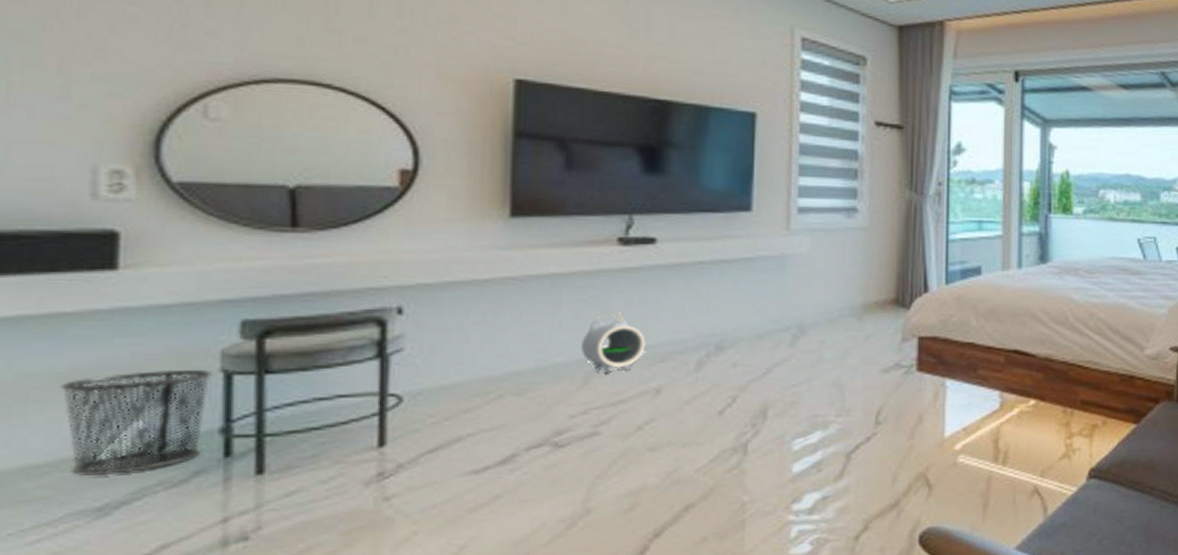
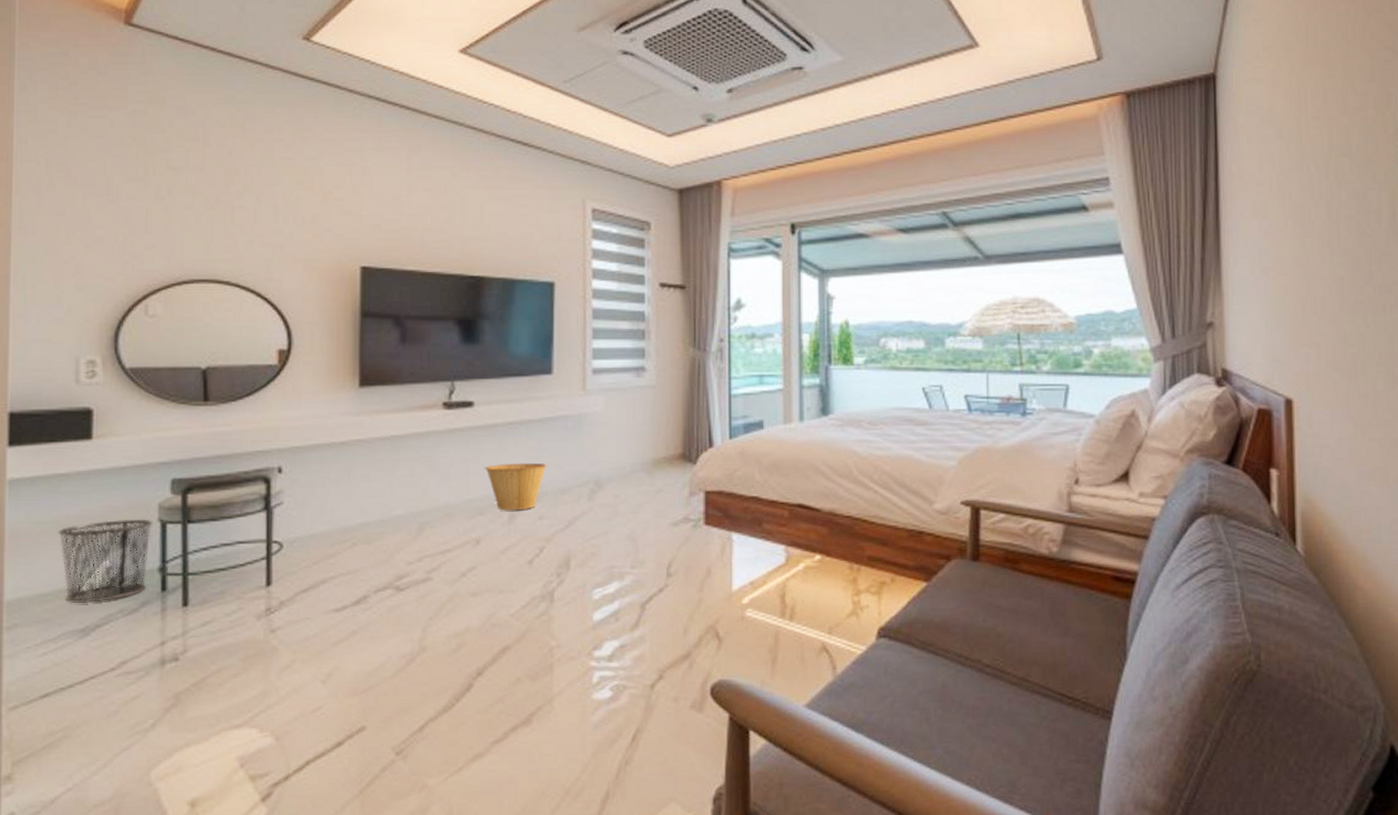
air purifier: present [581,312,646,372] -> none [416,470,467,524]
basket: none [667,306,743,358] -> present [484,462,547,511]

